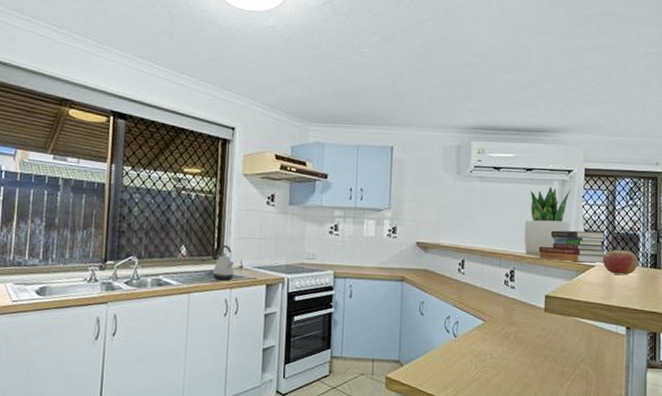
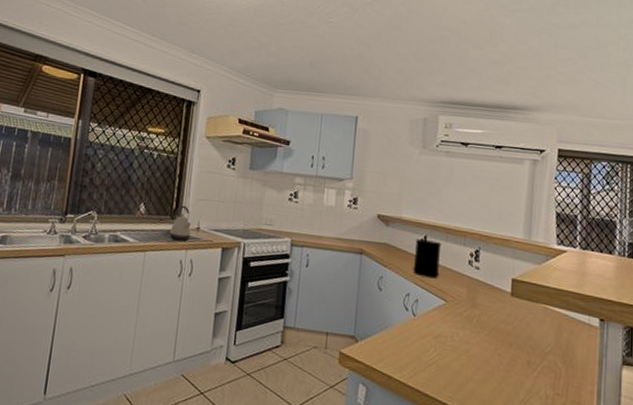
canister: none [452,263,479,301] -> present [413,239,442,279]
planter: present [524,186,570,257] -> none [491,165,542,238]
books: present [539,230,606,264] -> none [506,211,579,250]
fruit: present [603,248,638,276] -> none [576,233,615,264]

